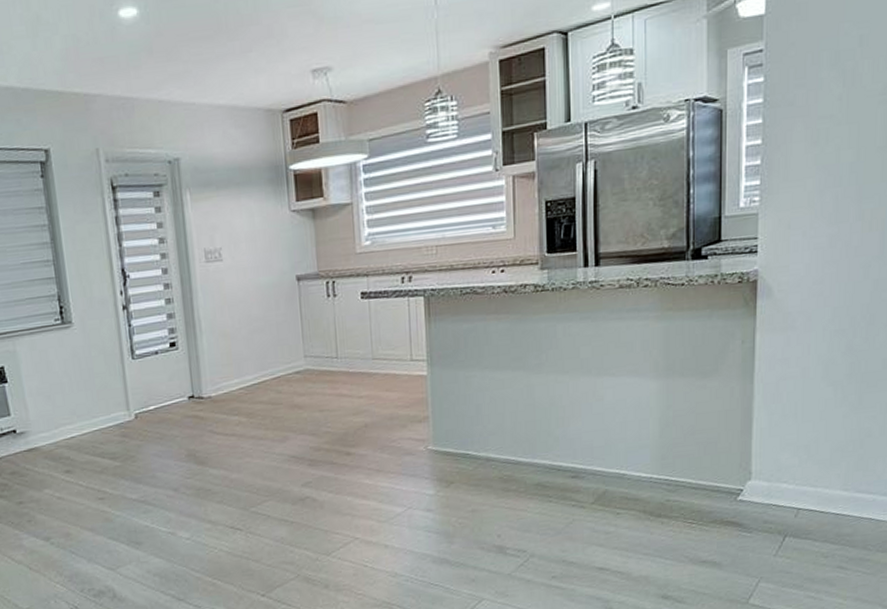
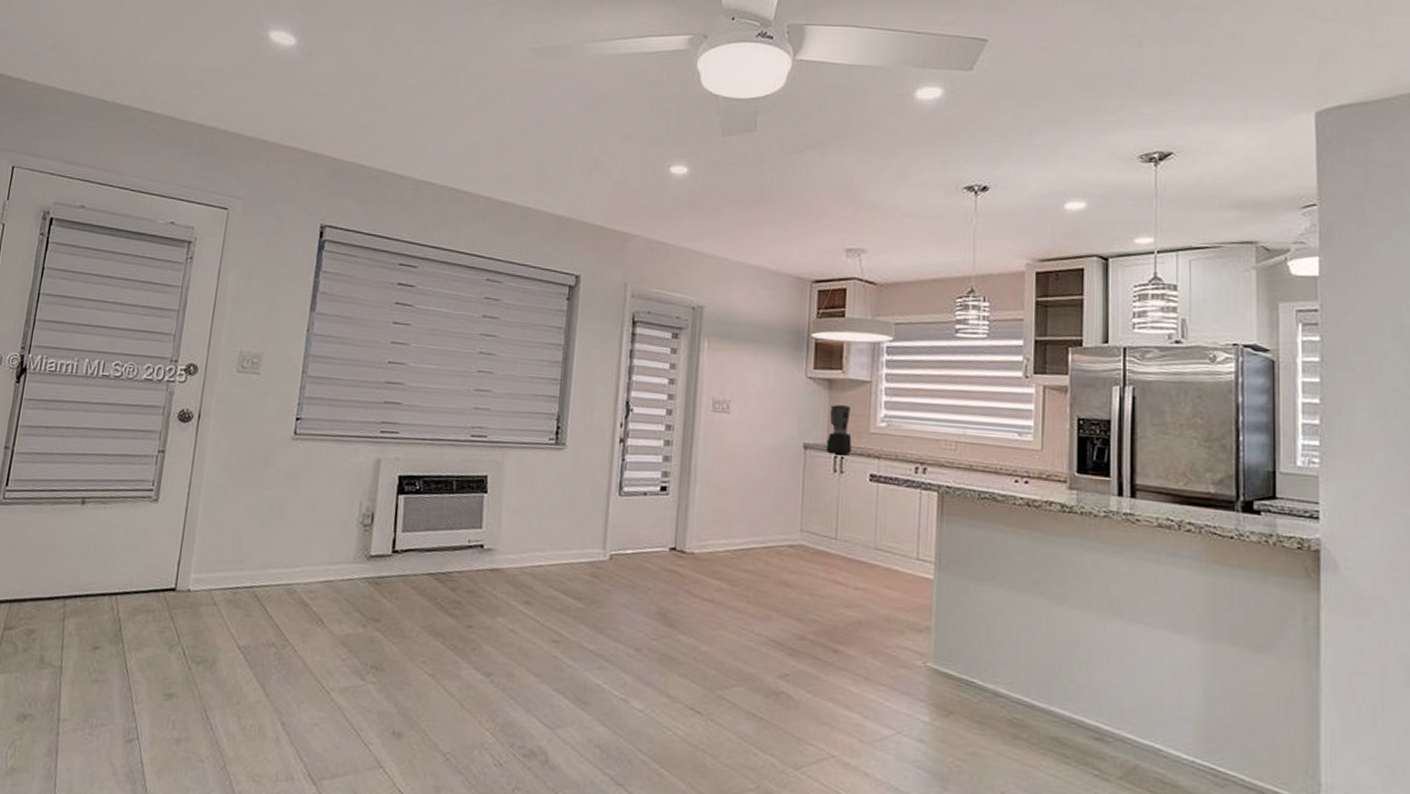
blender: none [316,231,341,281] -> present [826,405,852,455]

